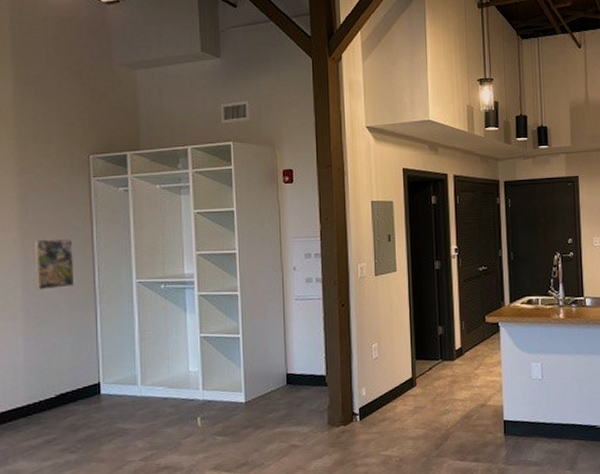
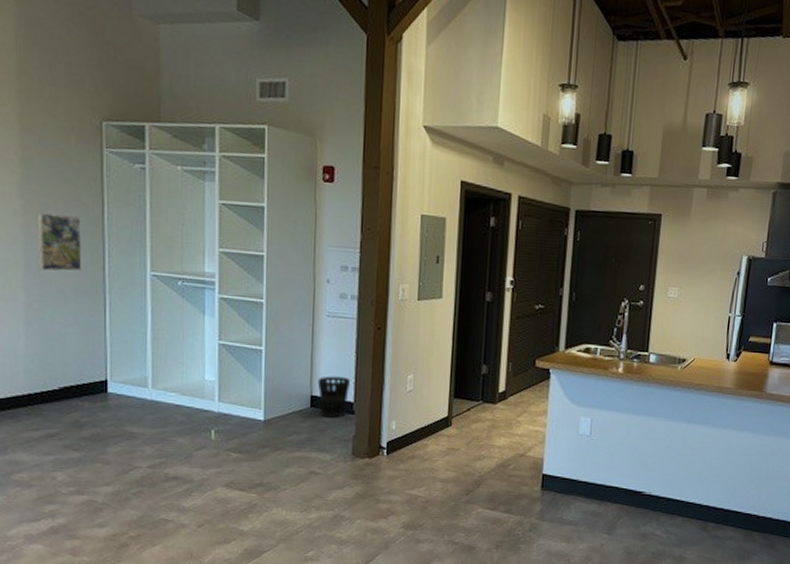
wastebasket: none [291,352,322,393] -> present [317,376,351,418]

